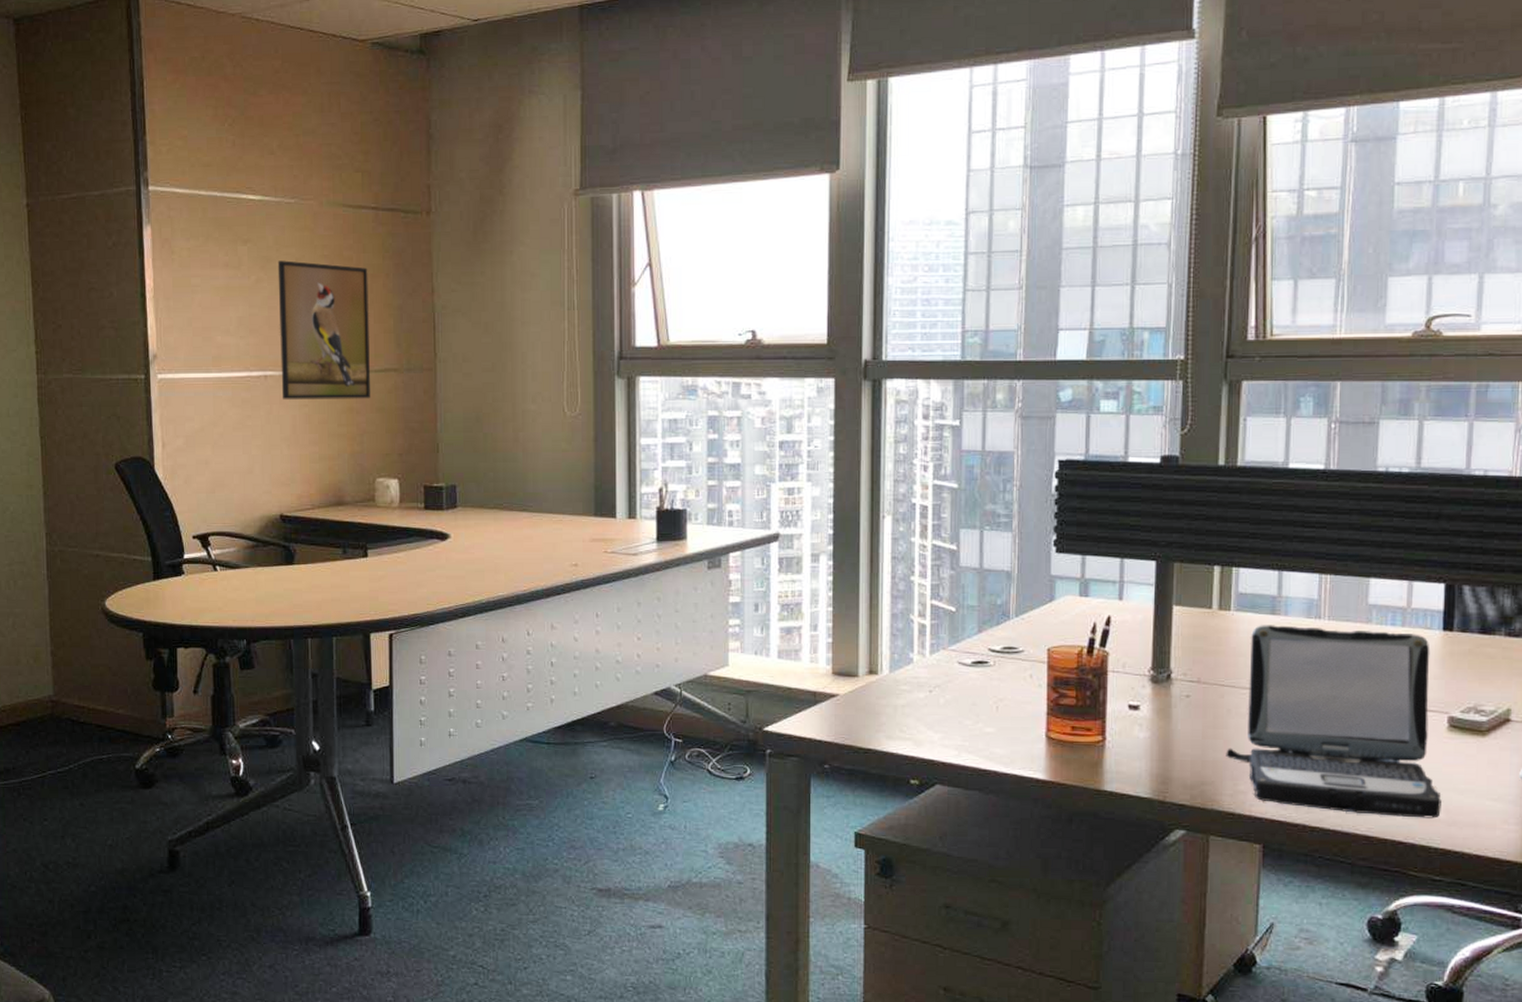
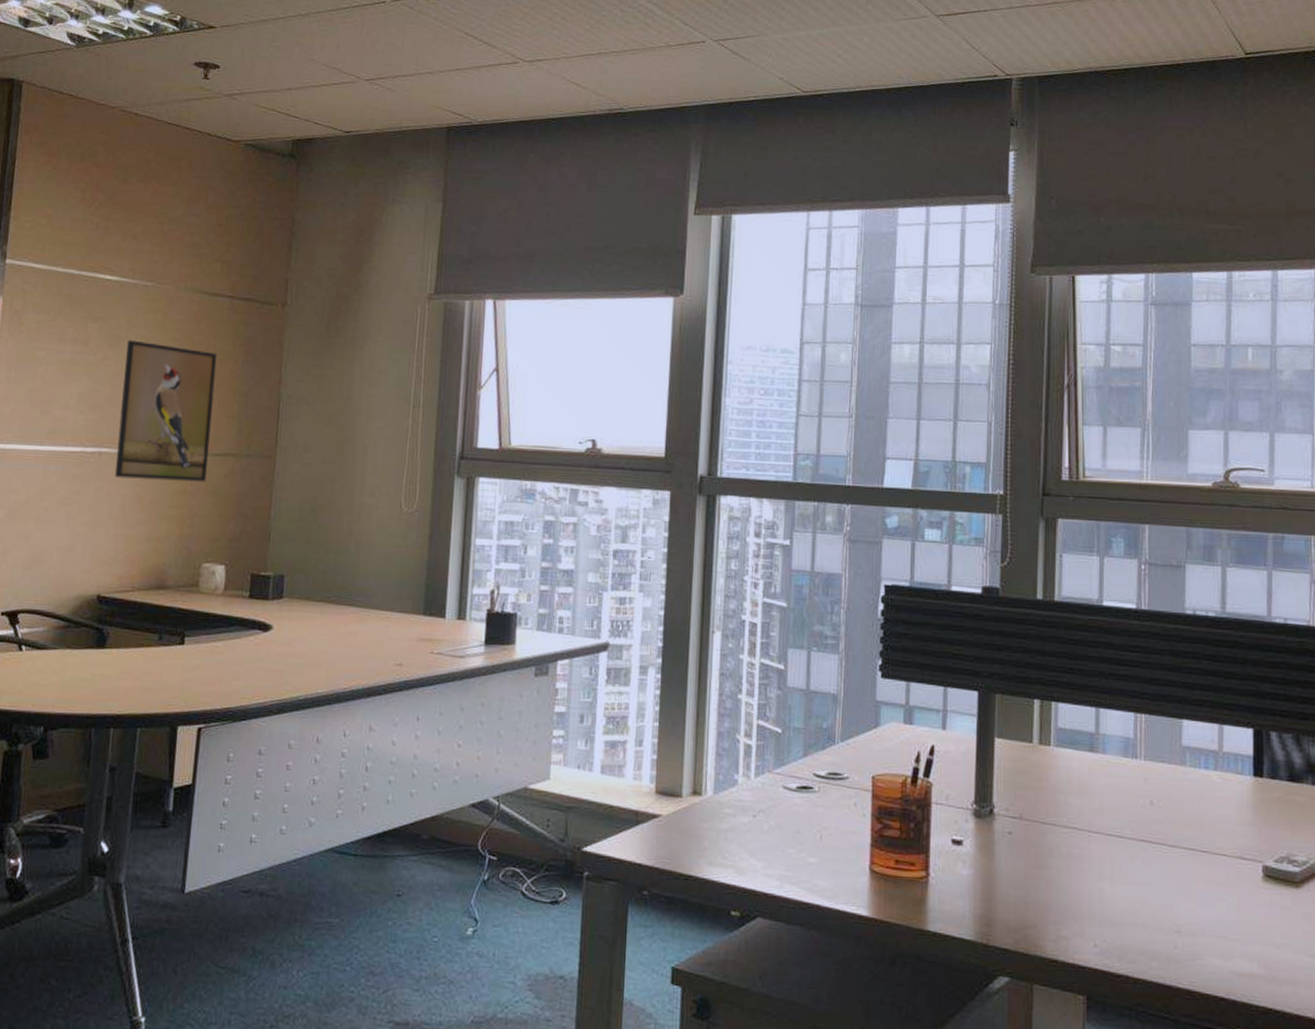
laptop: present [1226,625,1441,819] -> none [1048,762,1260,974]

